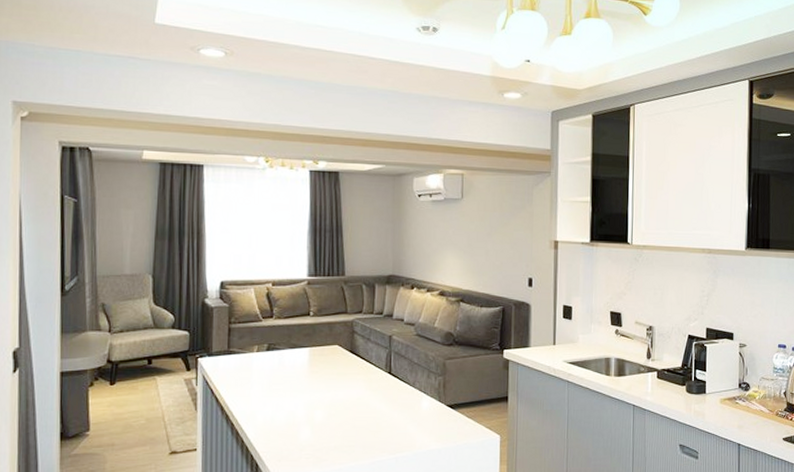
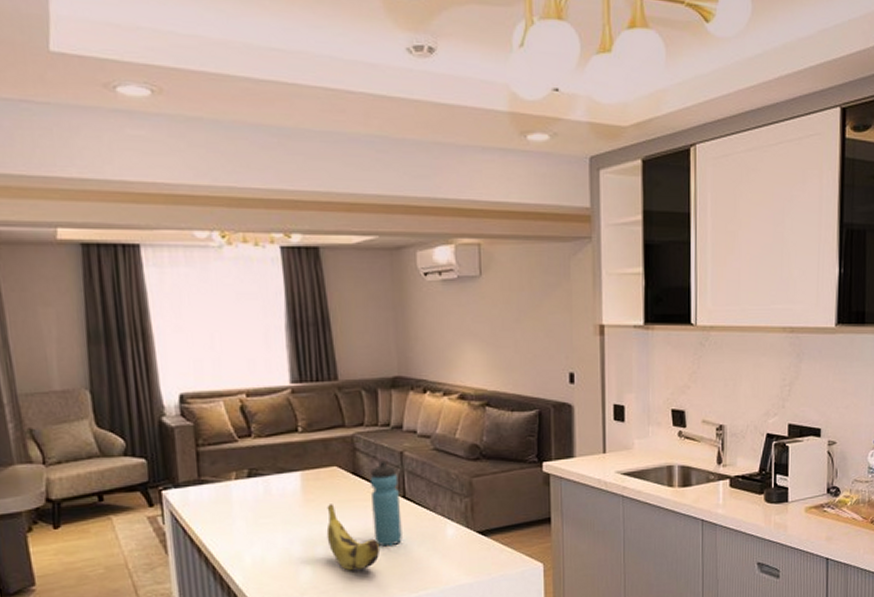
banana: none [325,376,368,433] -> present [326,504,381,571]
water bottle: none [363,342,387,414] -> present [369,460,402,547]

